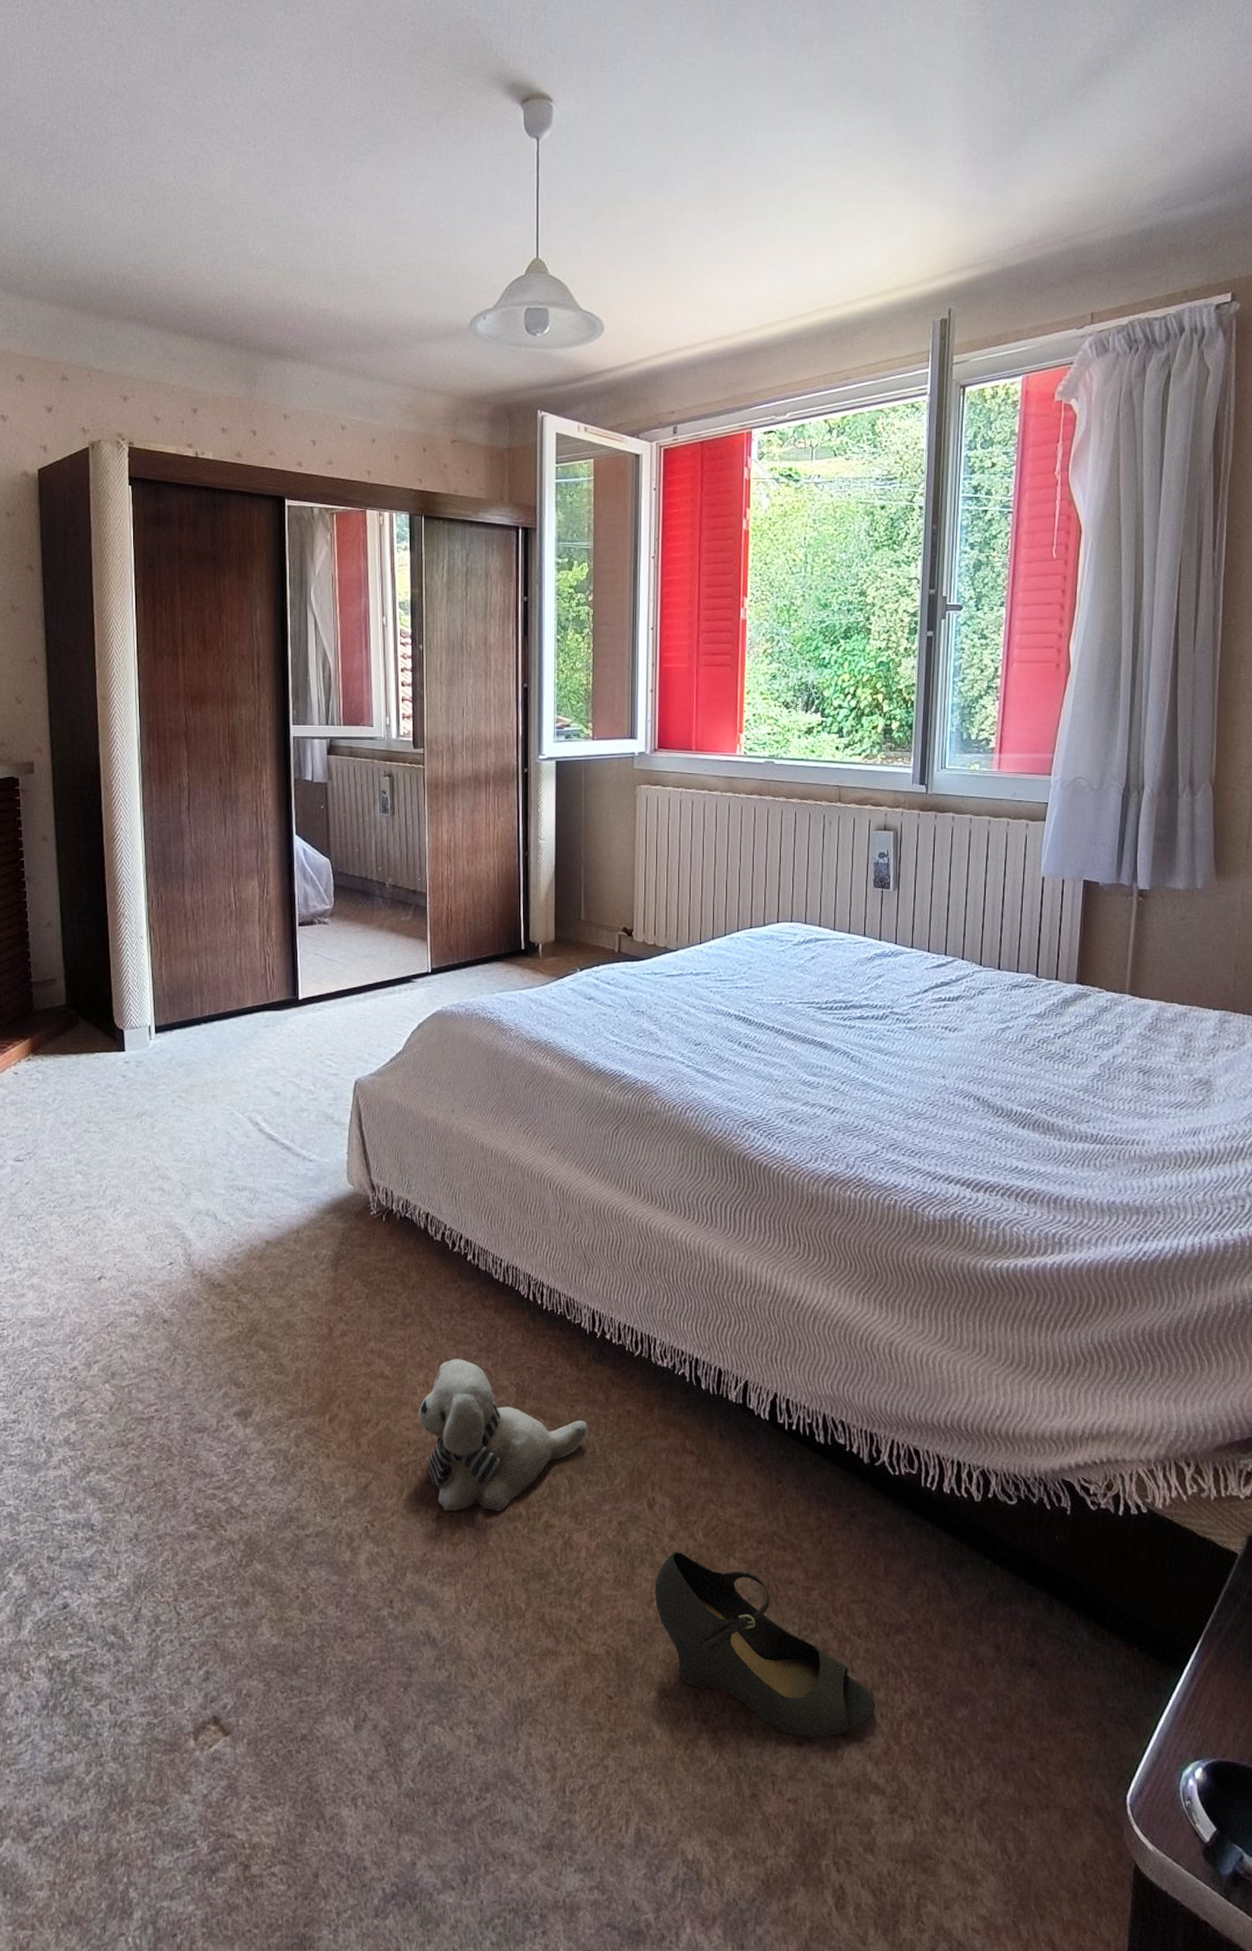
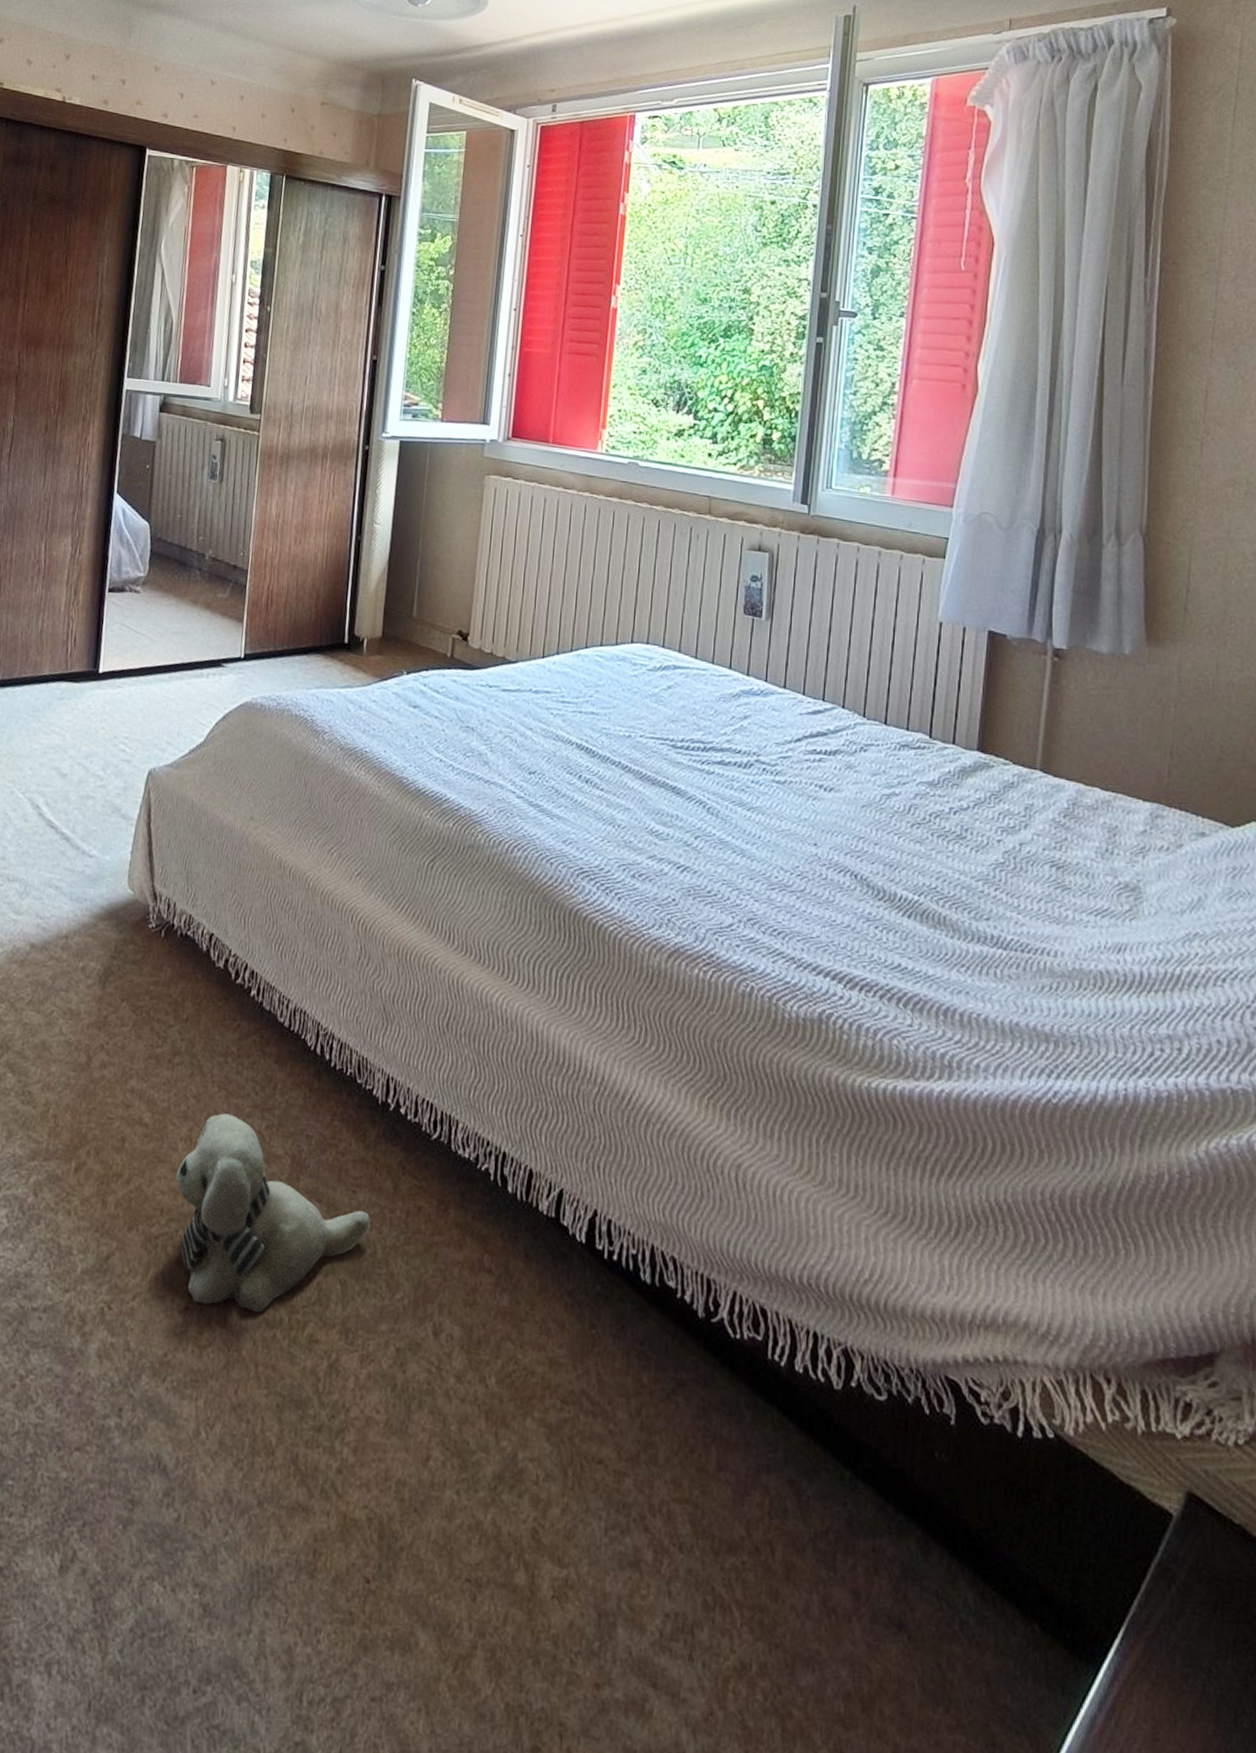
shoe: present [654,1551,876,1739] -> none [432,1397,697,1683]

